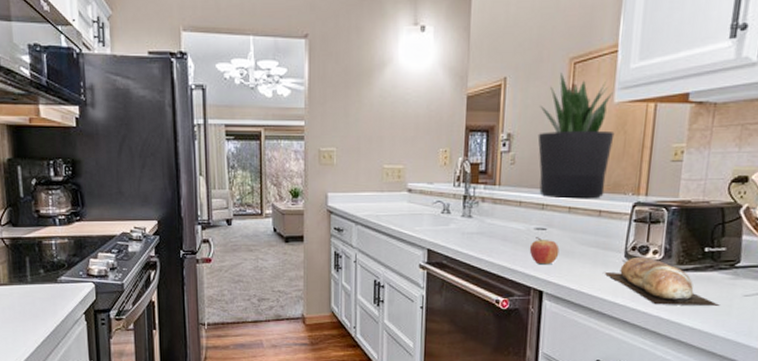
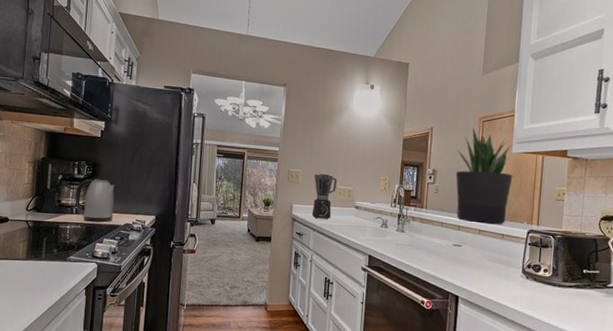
kettle: none [55,179,106,234] -> present [75,178,115,222]
blender: none [352,152,383,209] -> present [311,174,338,220]
fruit: present [529,237,560,265] -> none [448,252,472,275]
bread loaf: present [604,256,720,306] -> none [506,273,597,318]

